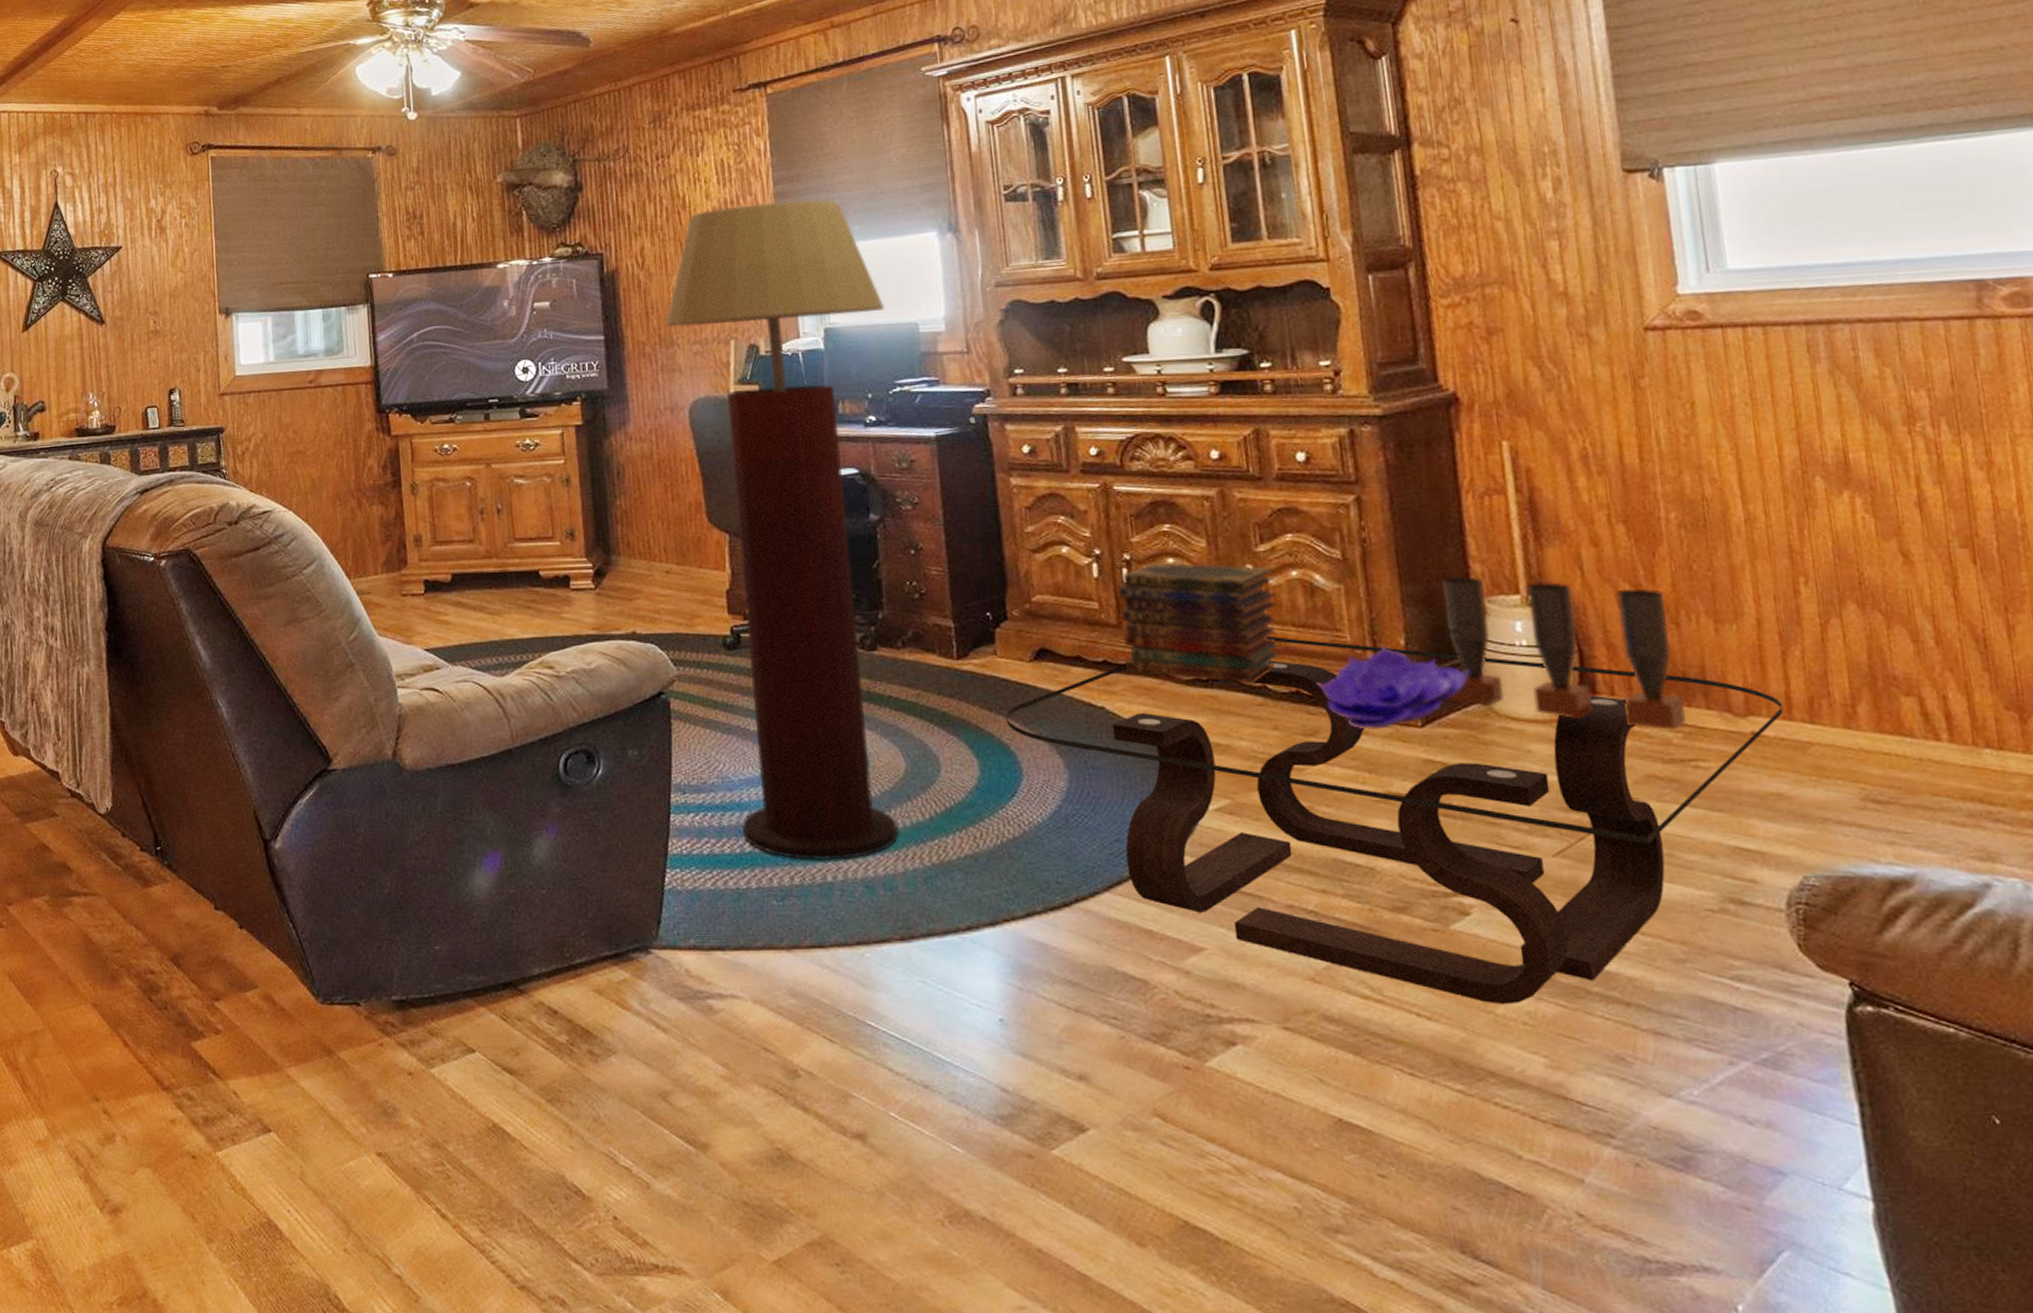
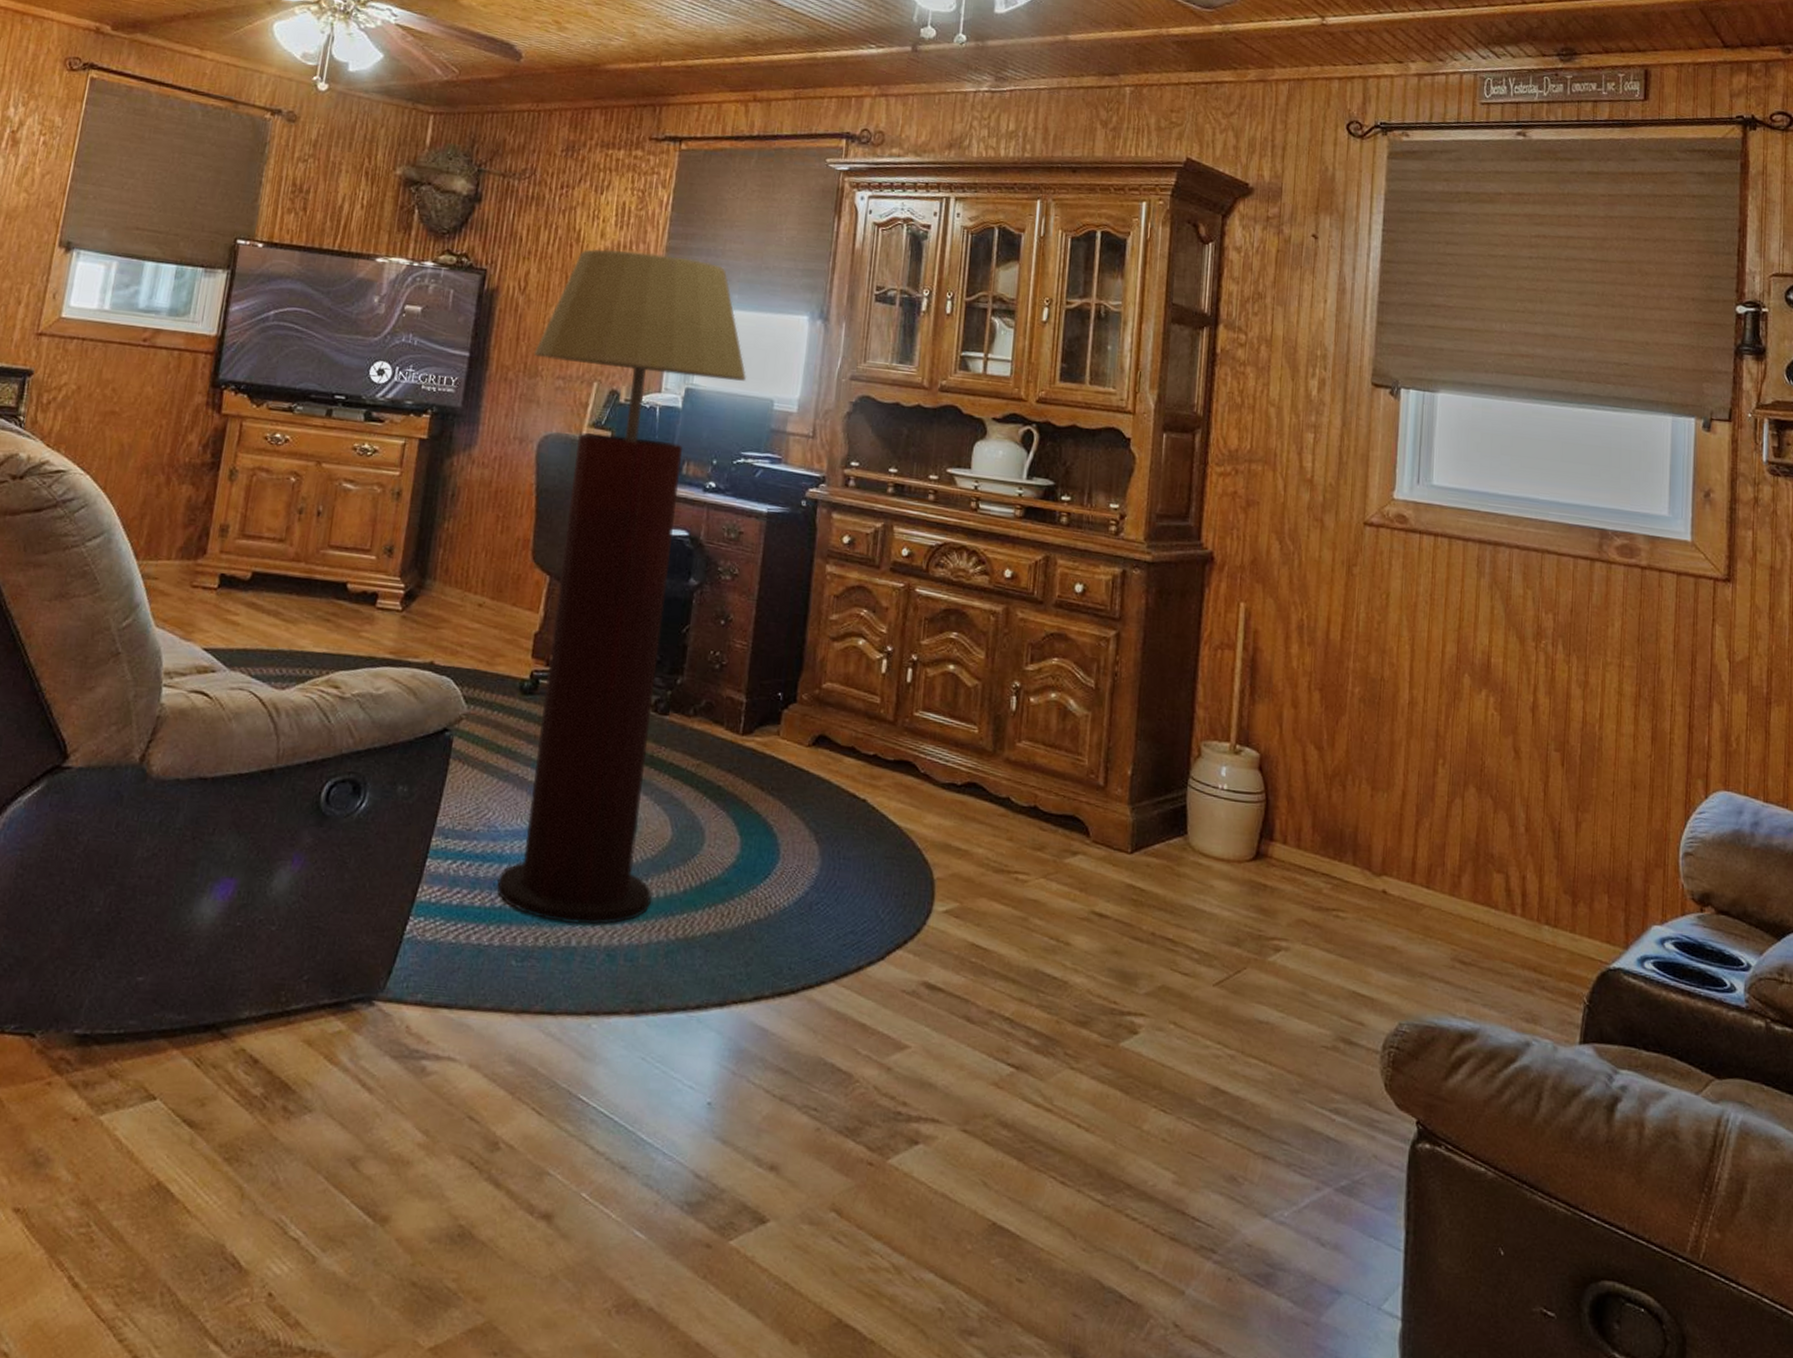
coffee table: present [1006,635,1784,1005] -> none [775,750,1409,1122]
book stack: present [1118,562,1279,684] -> none [893,667,1036,795]
decorative bowl: present [1317,645,1471,731] -> none [1052,773,1180,853]
candle: present [1441,576,1686,730] -> none [1158,718,1339,881]

